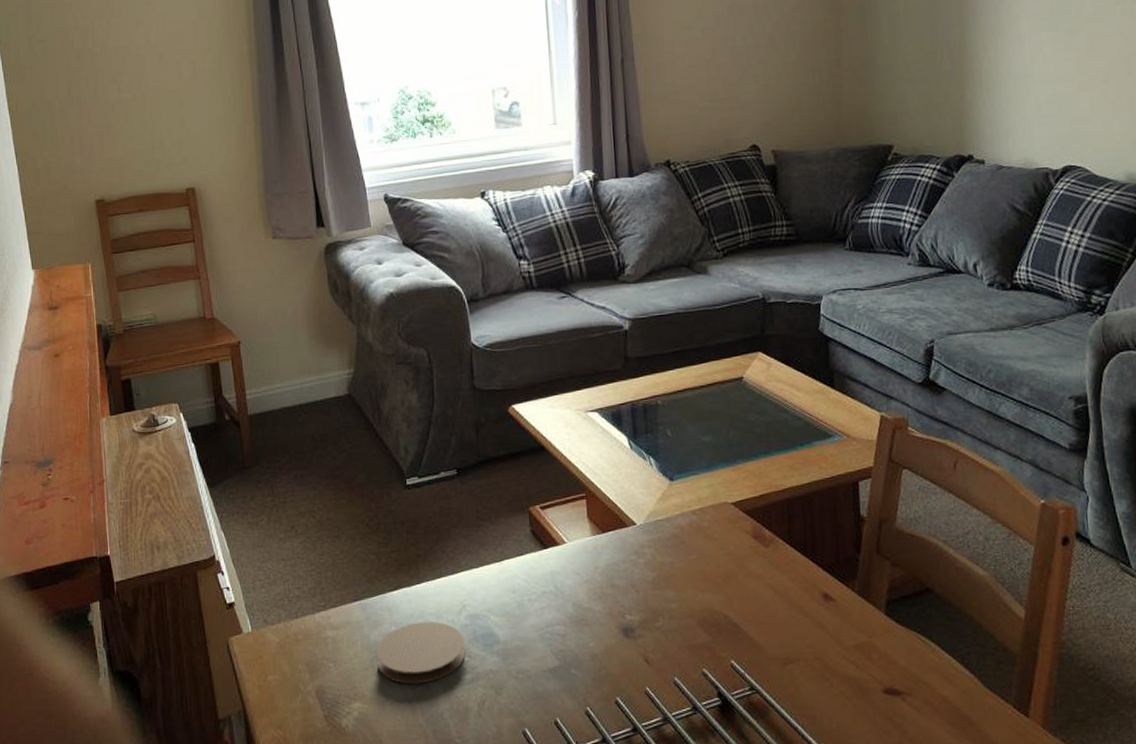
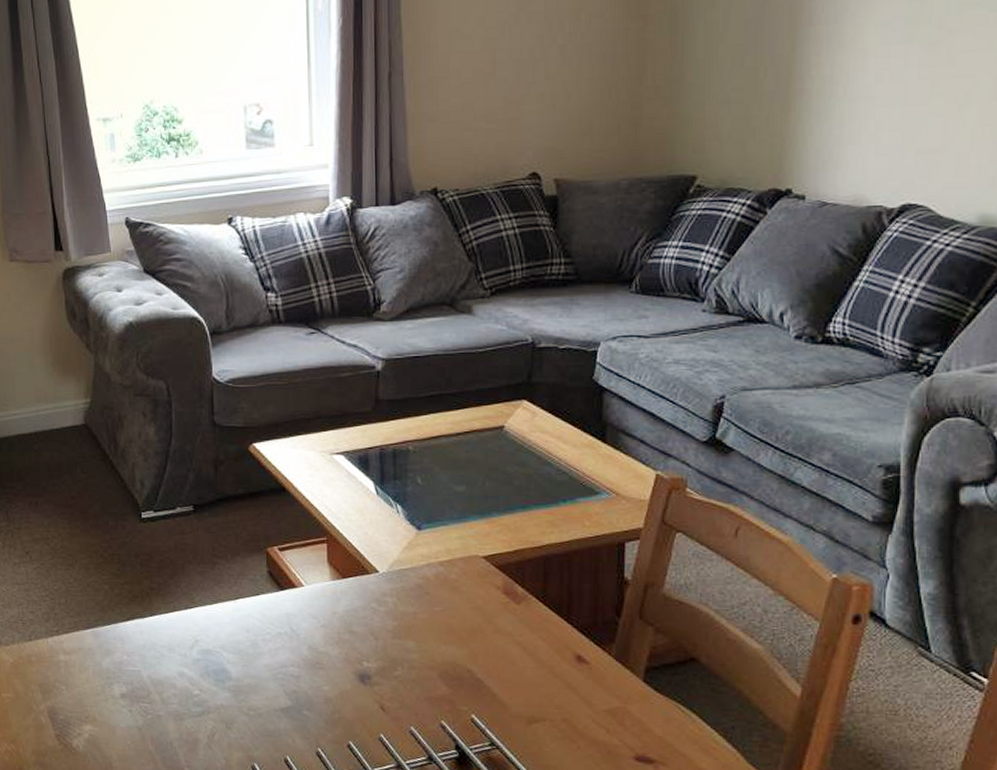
coaster: present [376,622,465,684] -> none [108,653,197,713]

